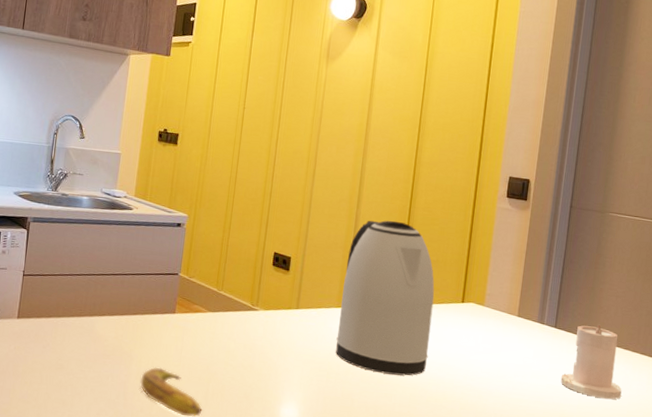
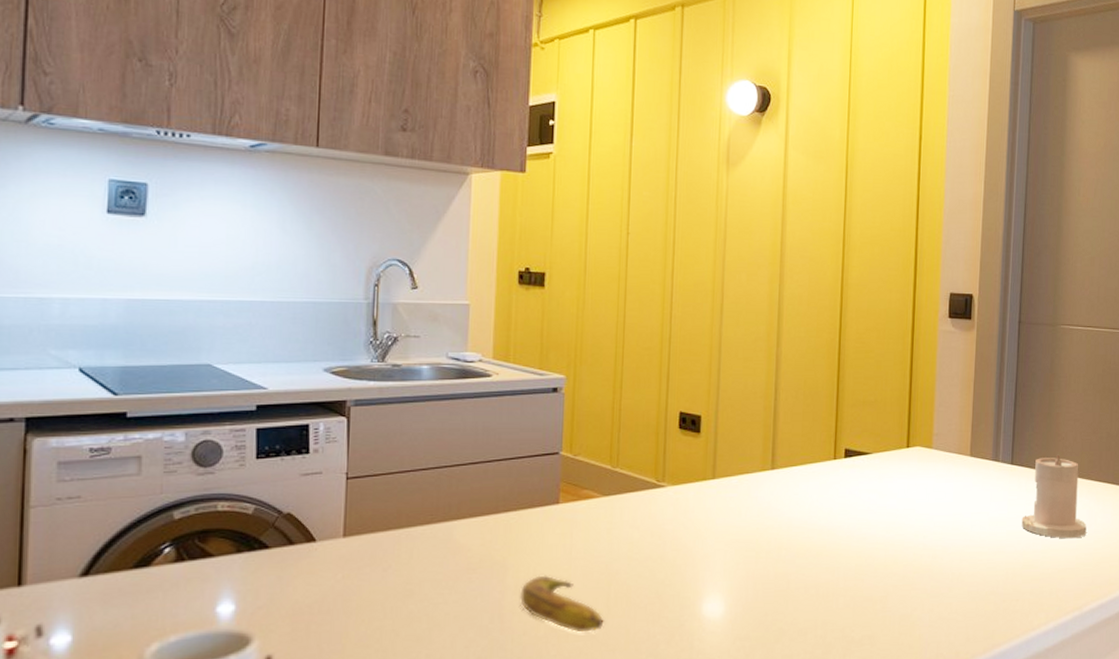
kettle: present [336,220,435,376] -> none [764,358,875,544]

